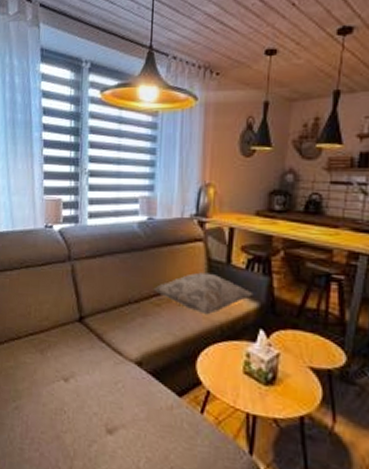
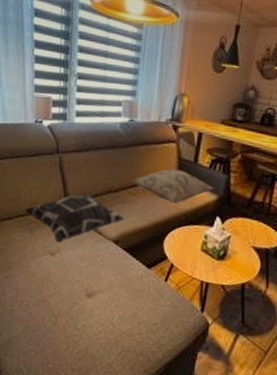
decorative pillow: none [34,306,148,365] -> present [24,193,125,242]

